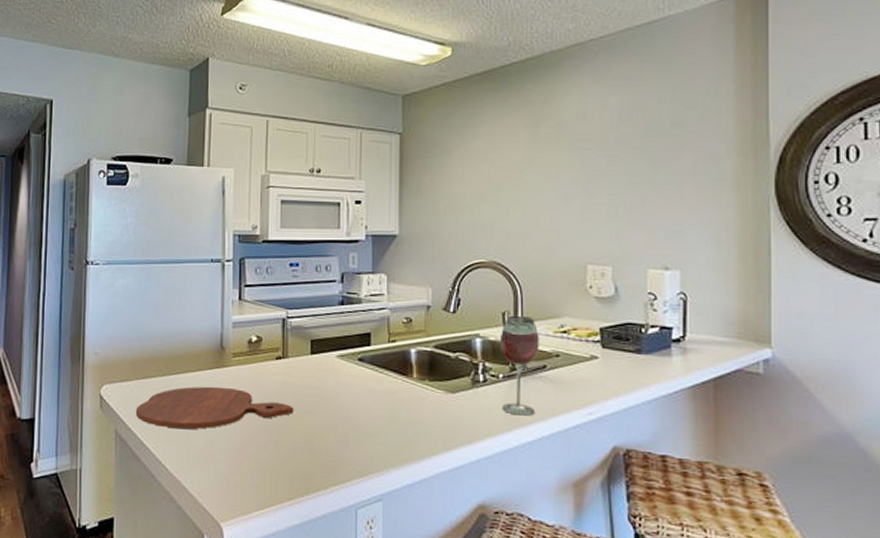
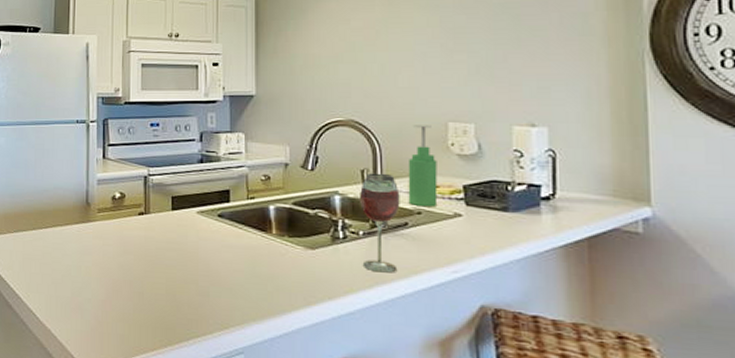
cutting board: present [135,386,294,430] -> none [8,240,156,281]
soap dispenser: none [547,267,576,350] -> present [408,125,438,207]

